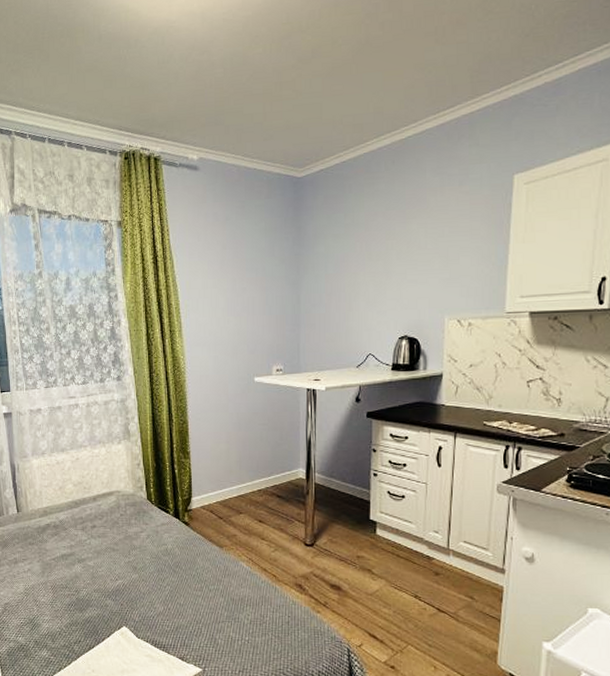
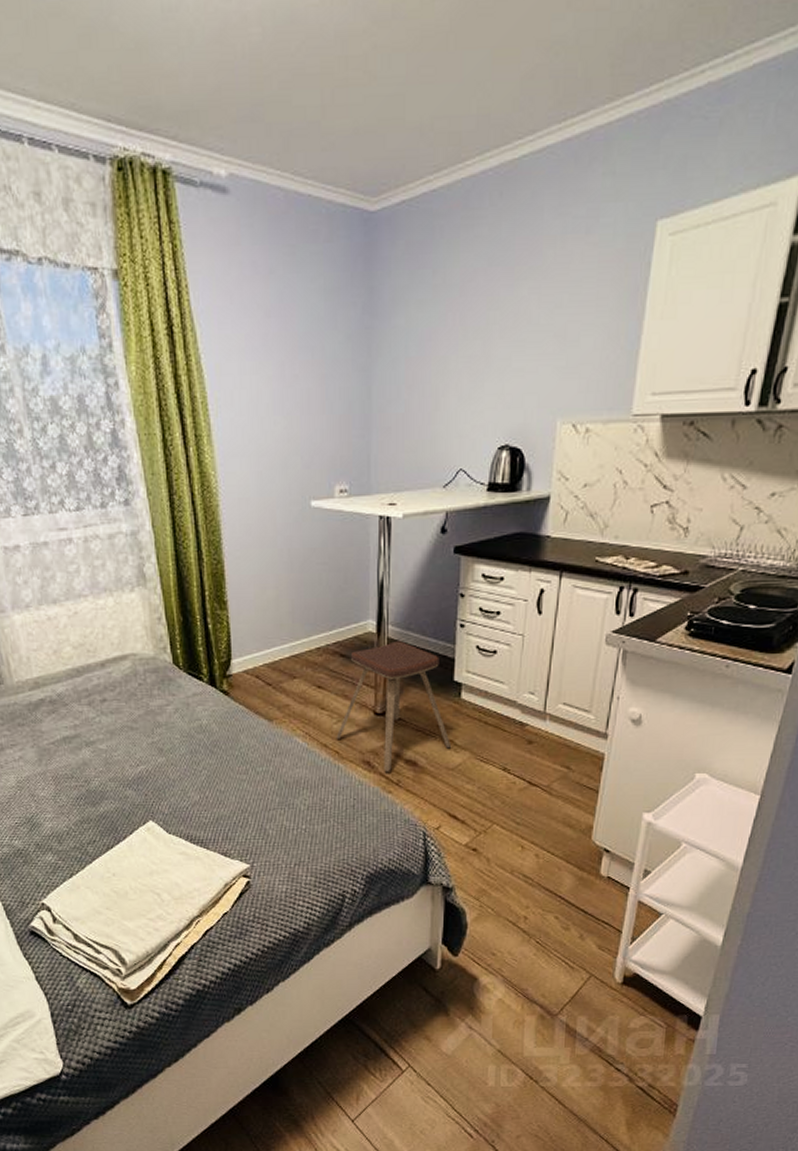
music stool: none [273,486,369,595] -> present [336,641,451,773]

